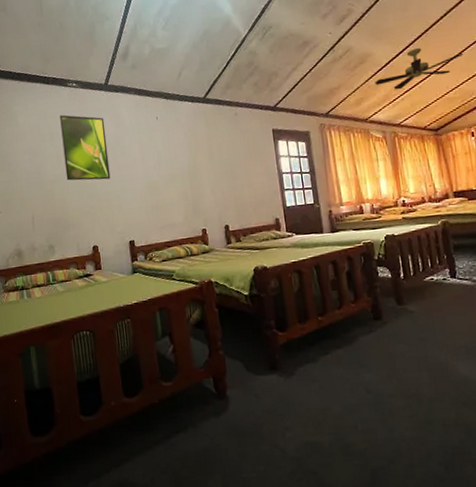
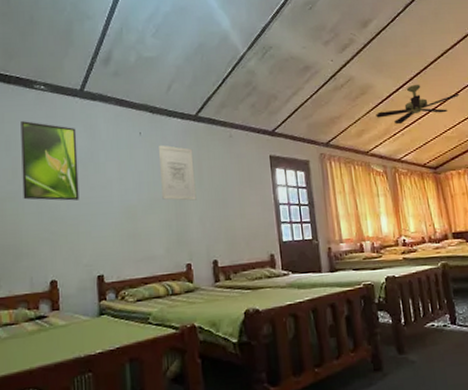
wall art: none [173,126,208,175] -> present [159,145,197,201]

